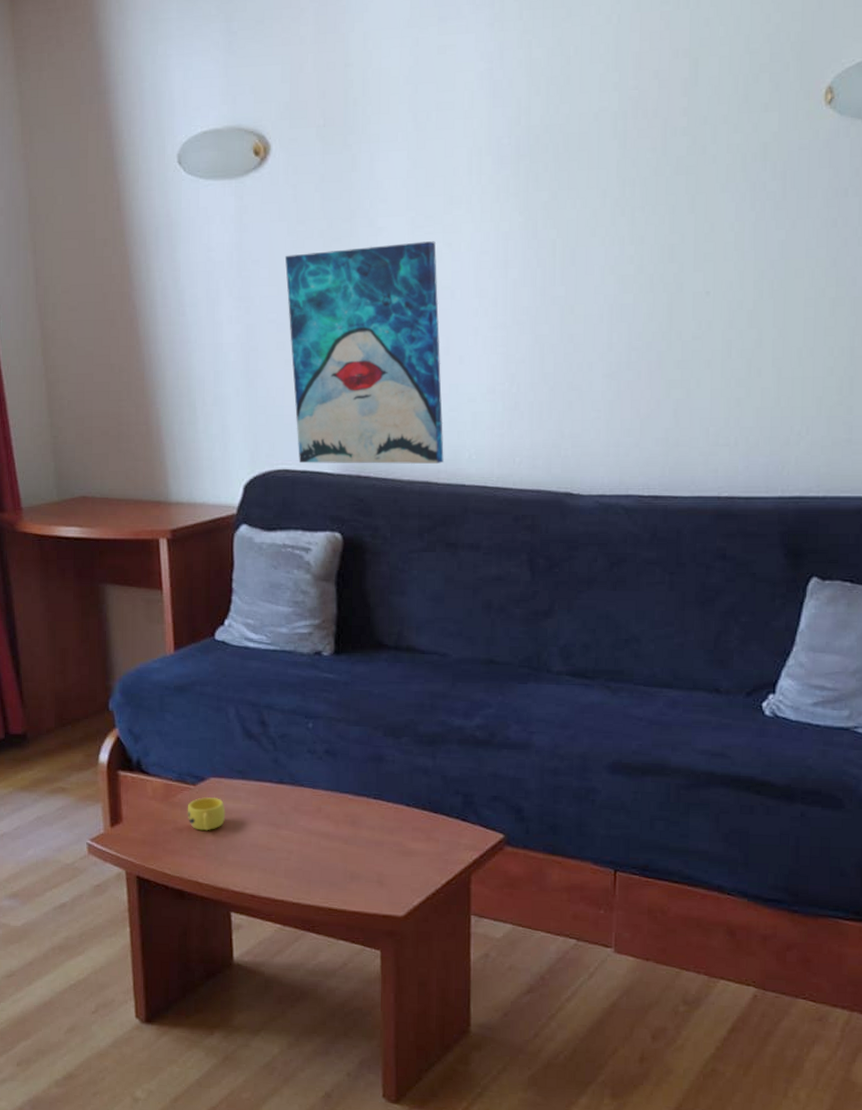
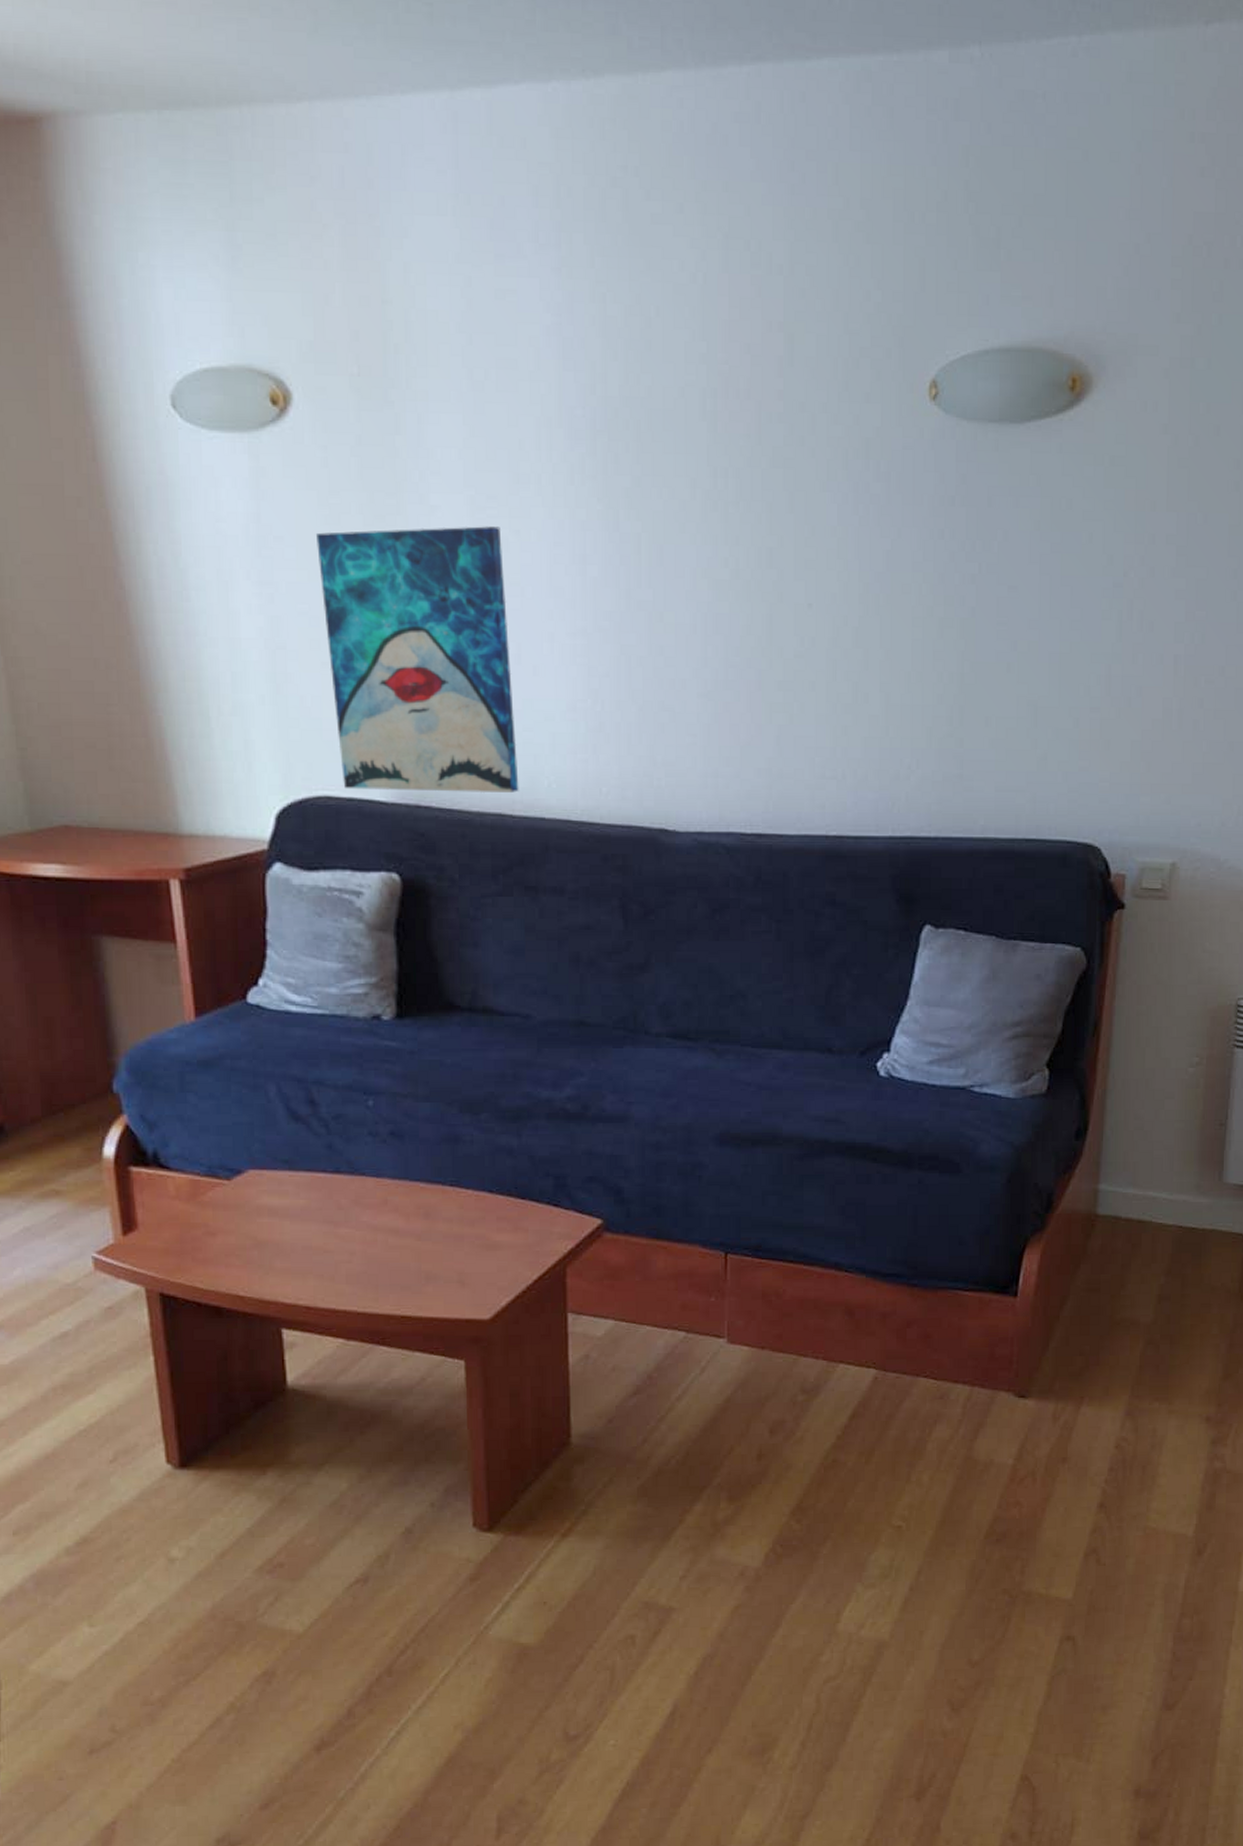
cup: present [187,796,226,831] -> none [221,1192,270,1234]

